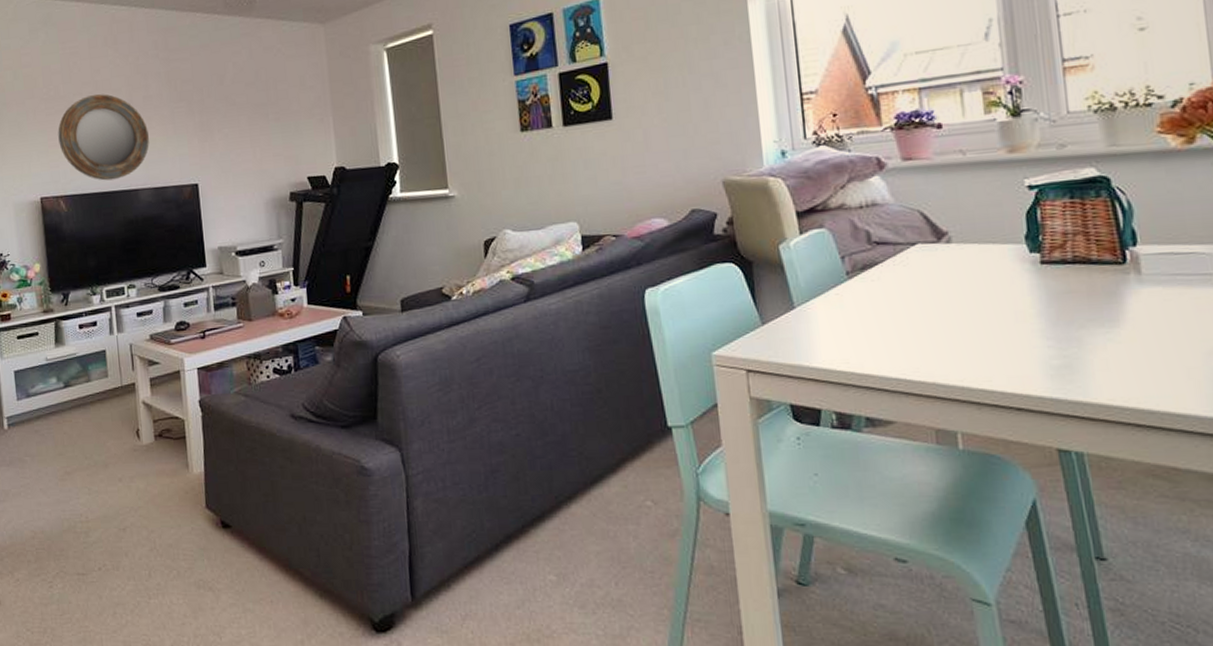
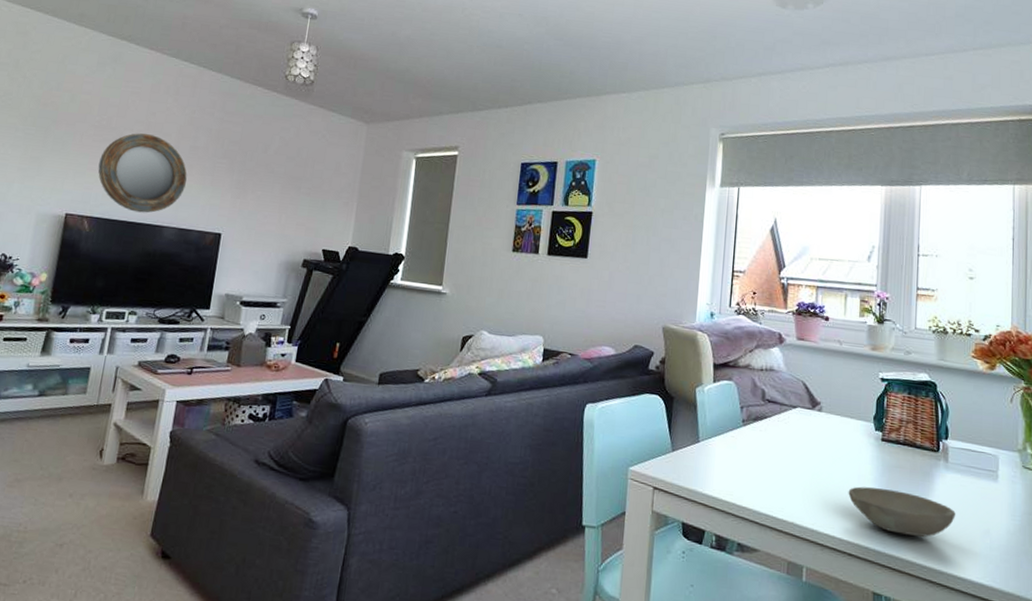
bowl: none [1004,321,1162,374] -> present [848,486,956,537]

